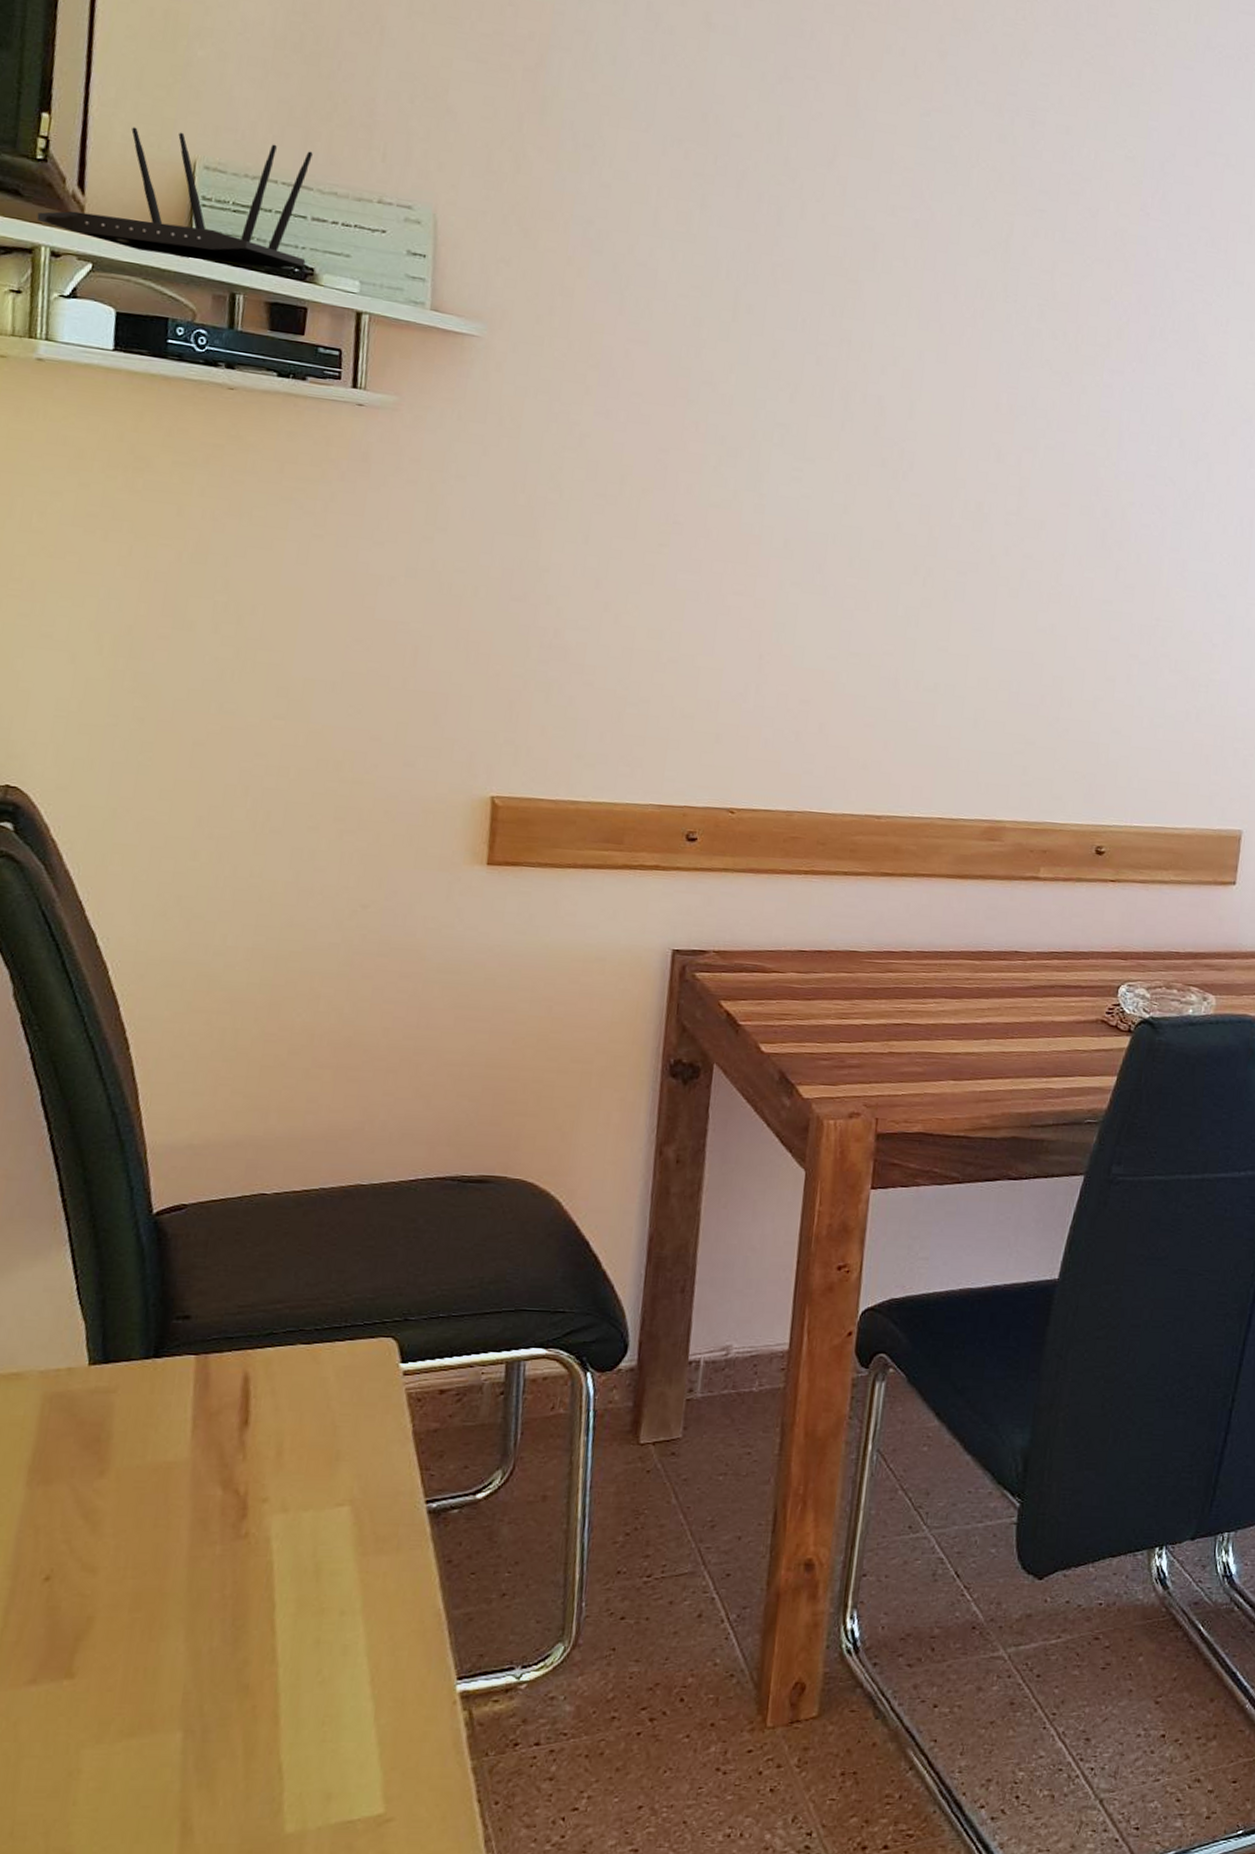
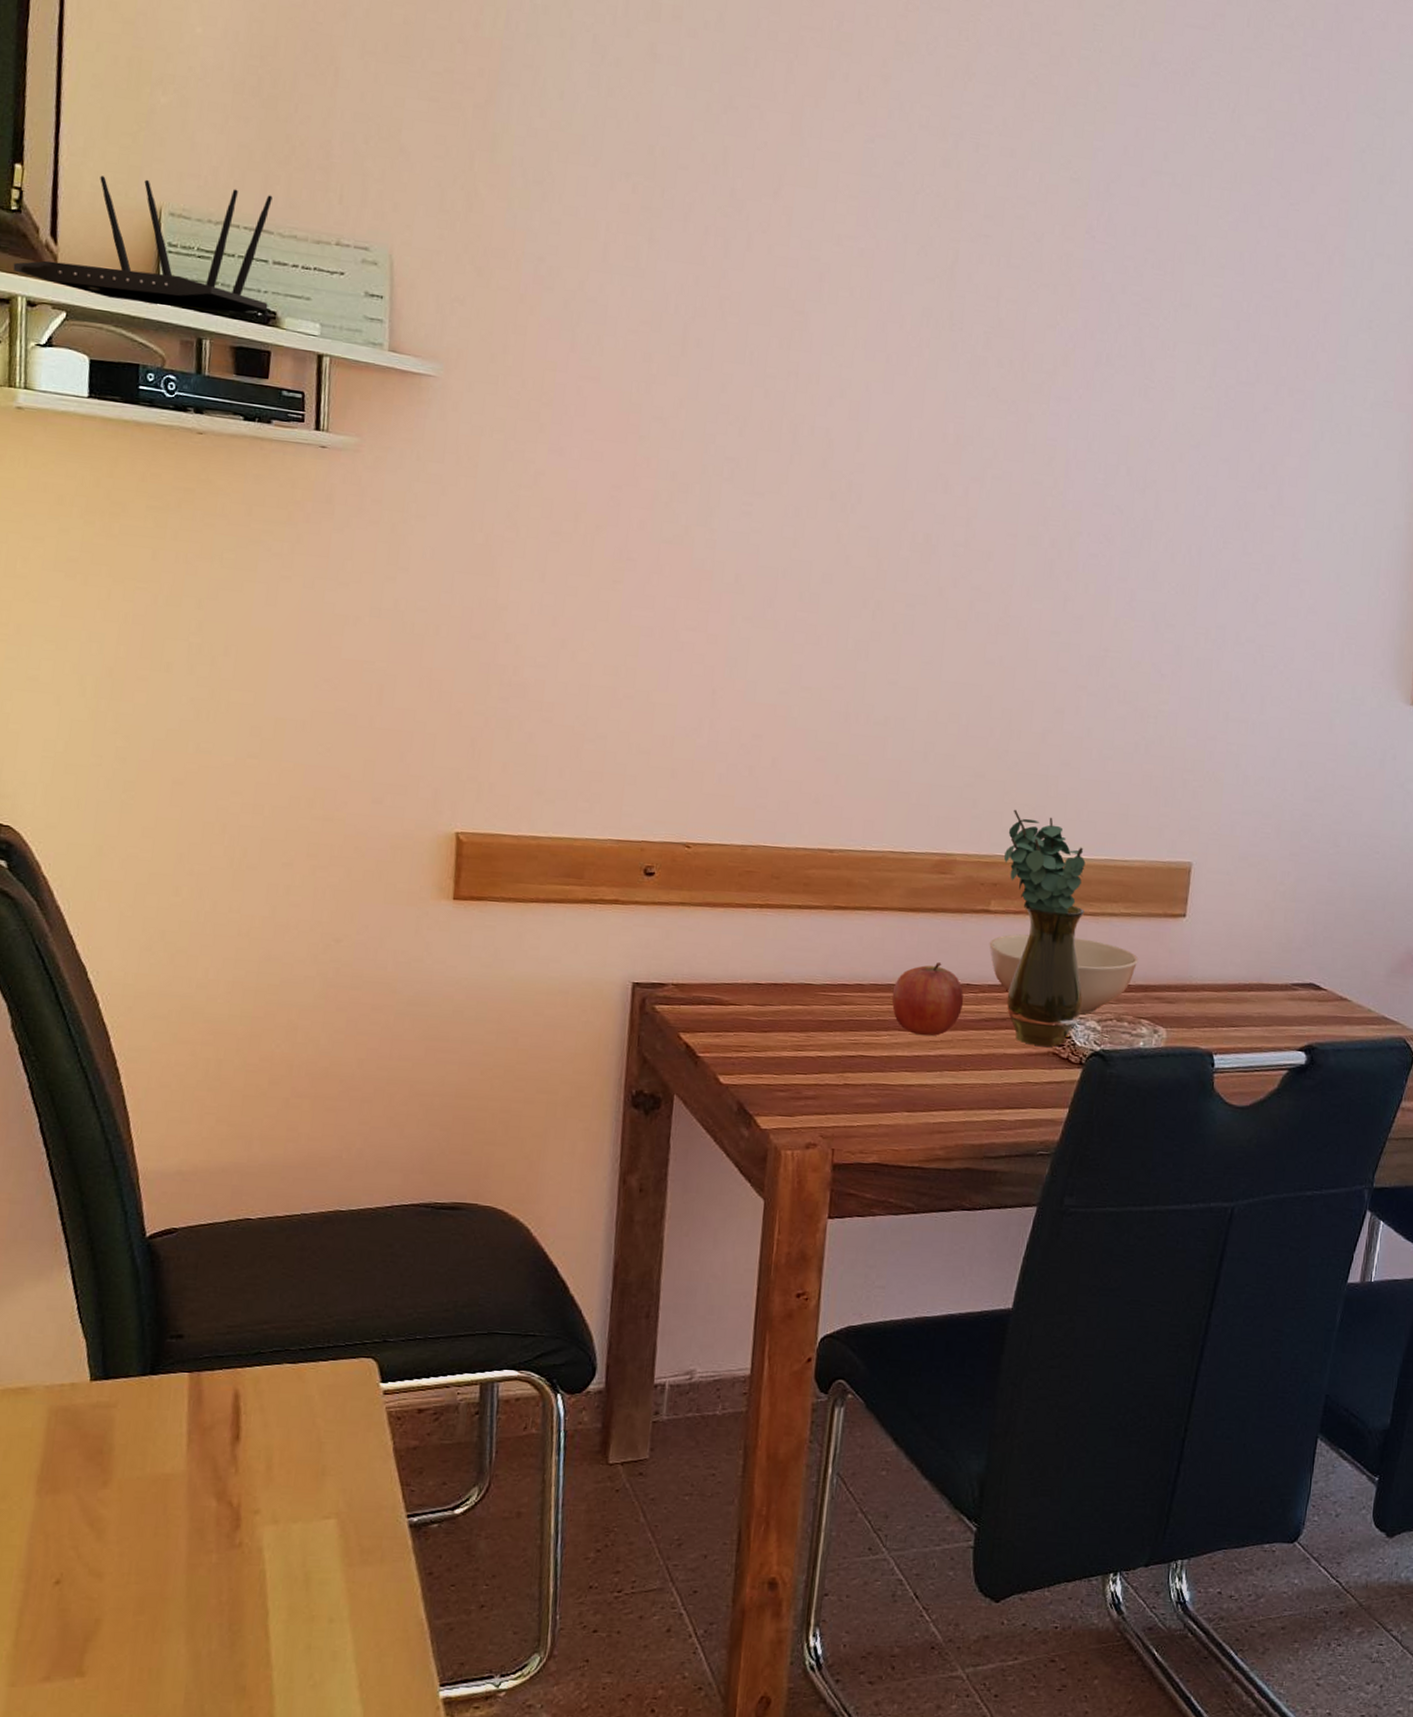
fruit: none [938,930,1012,1004] -> present [891,962,964,1036]
bowl: none [1038,901,1188,982] -> present [989,934,1139,1015]
vase: none [1054,776,1136,1014] -> present [1004,809,1086,1047]

